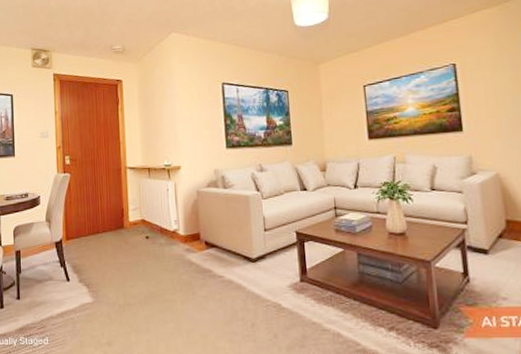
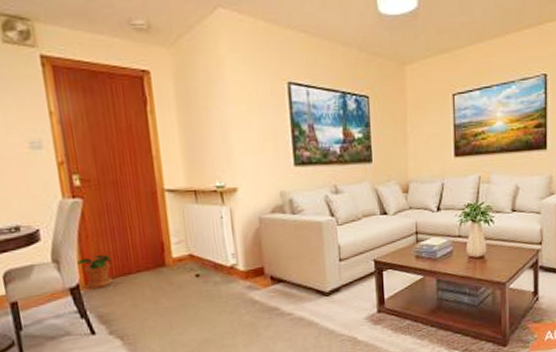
potted plant: none [62,216,86,243] -> present [77,254,112,289]

